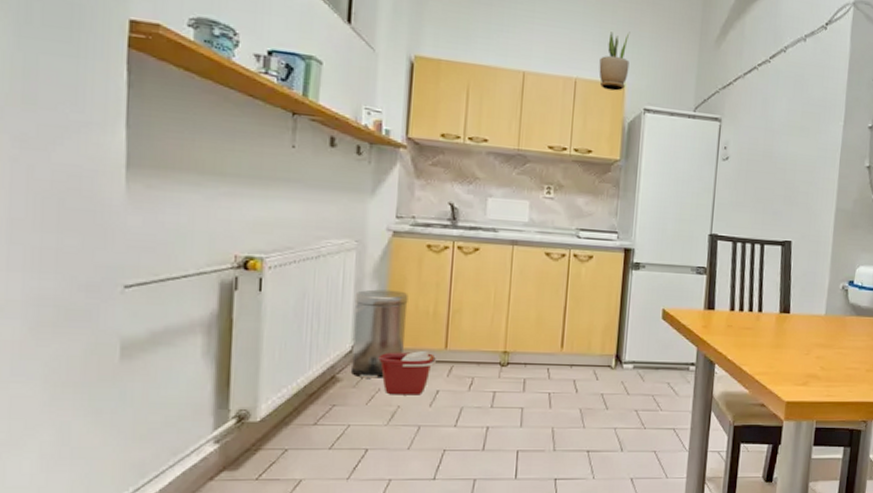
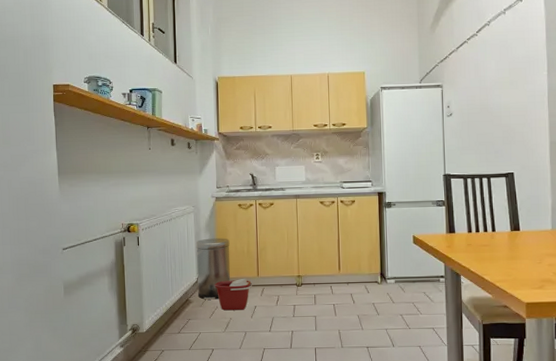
potted plant: present [599,31,630,91] -> none [344,33,366,78]

